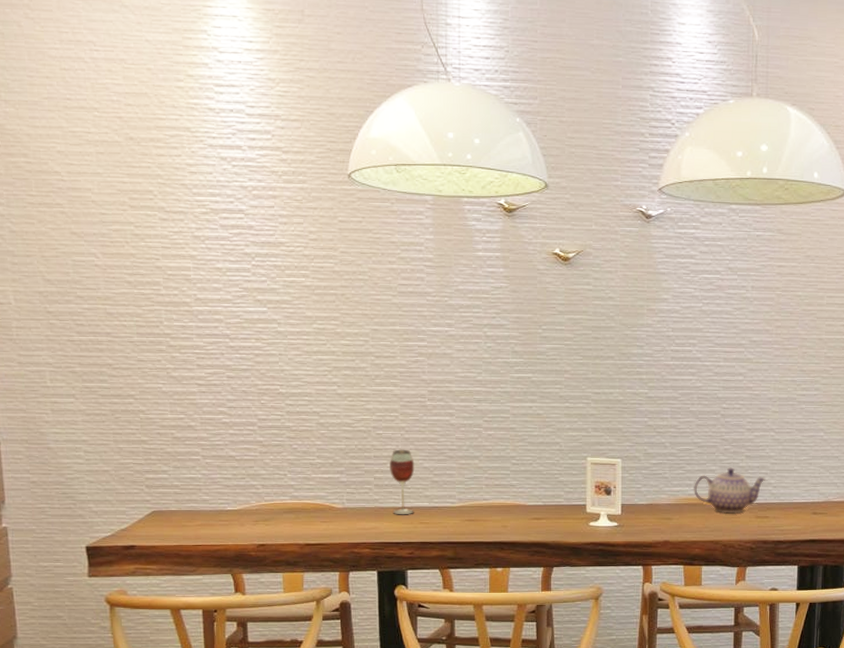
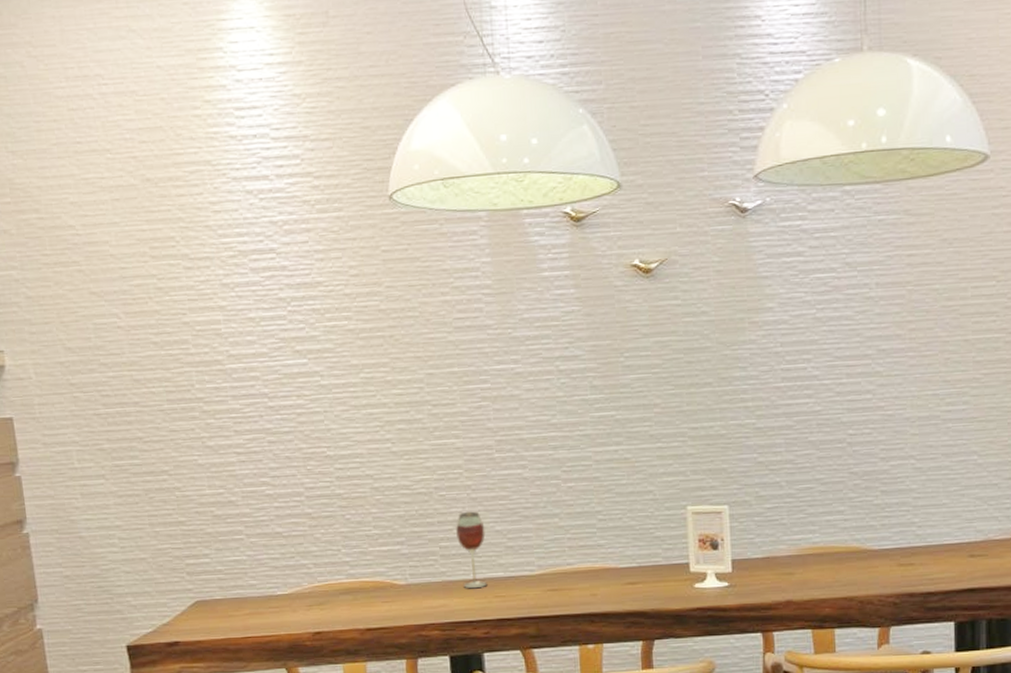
teapot: present [693,467,766,514] -> none [817,506,909,563]

